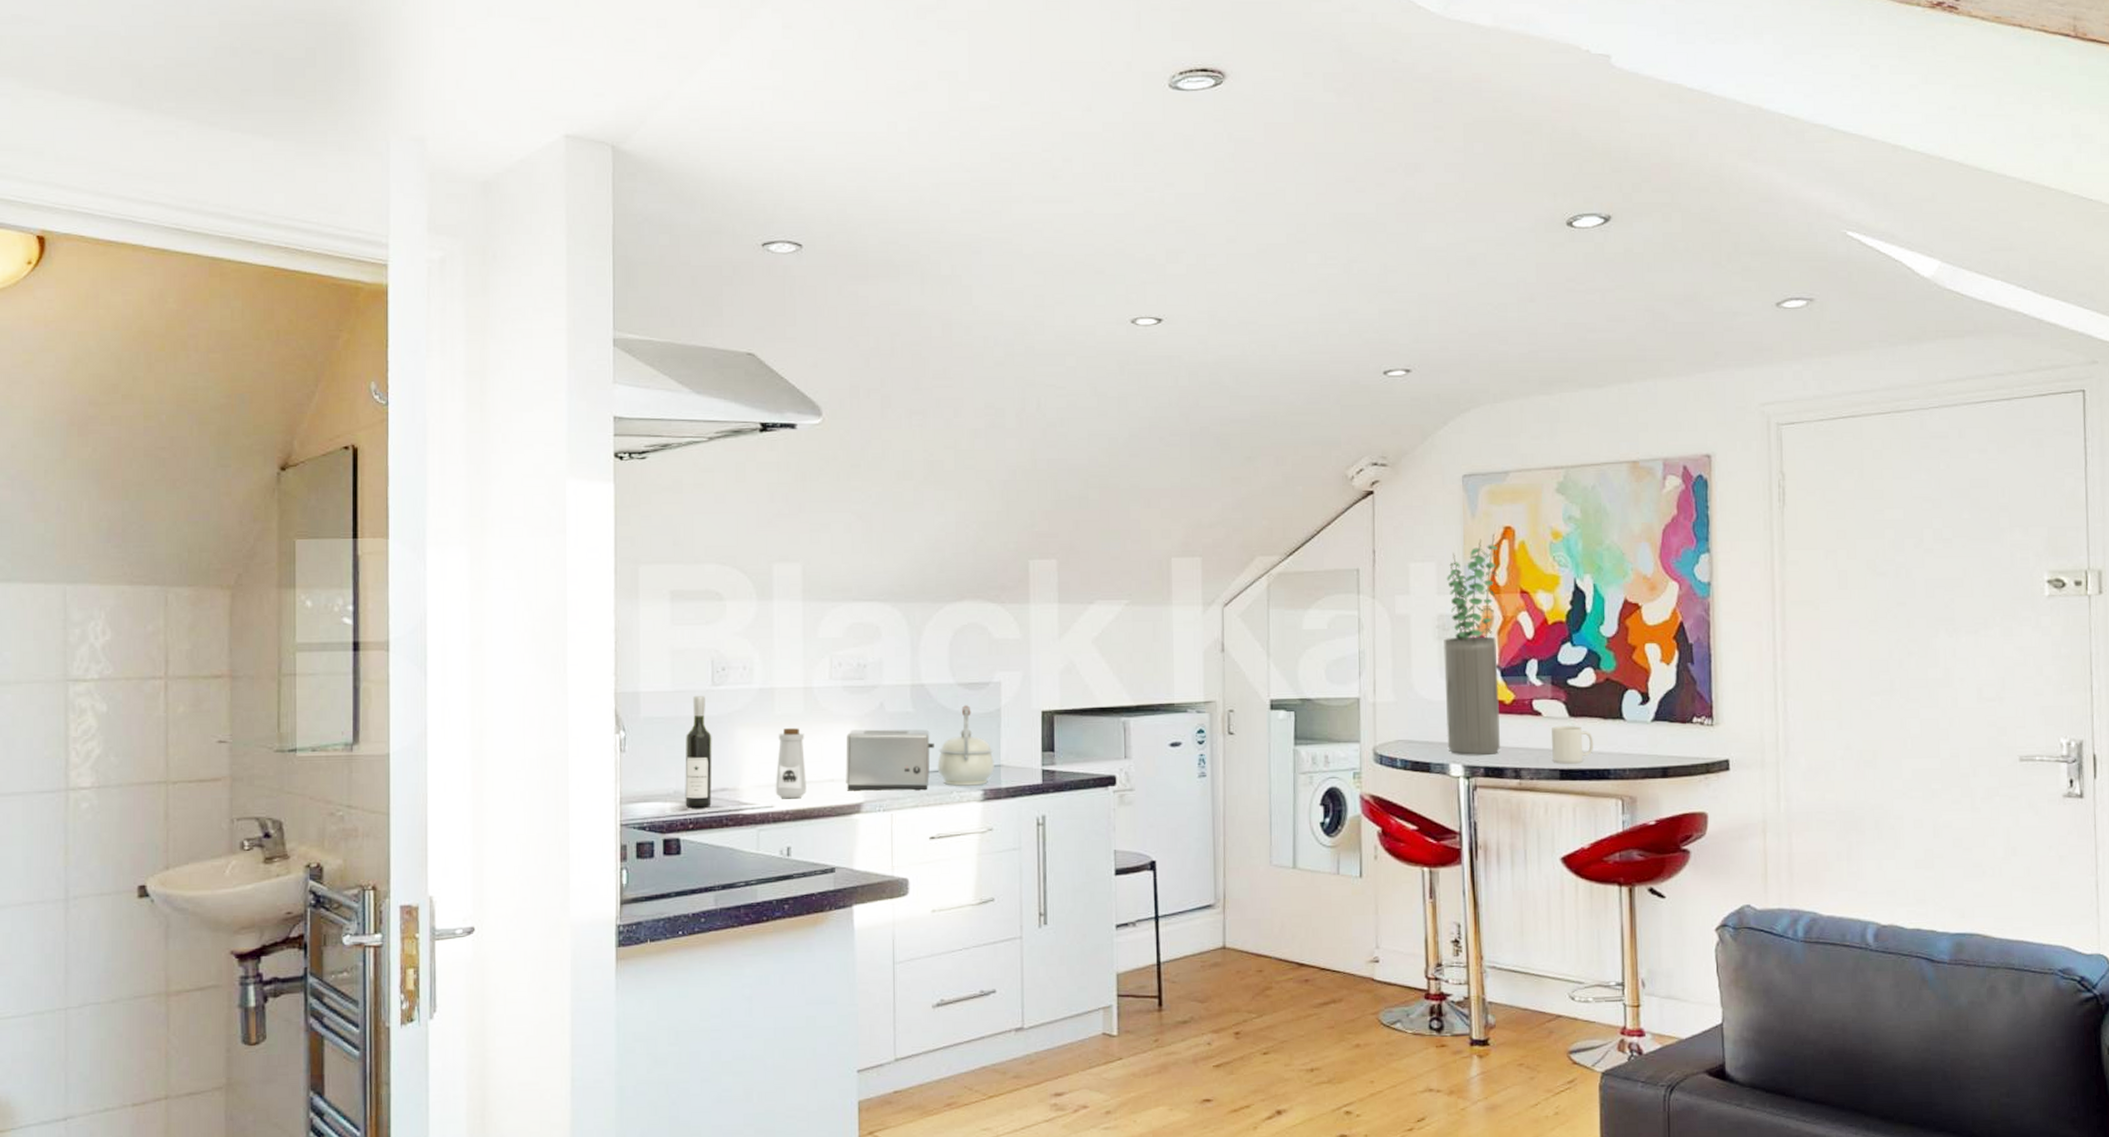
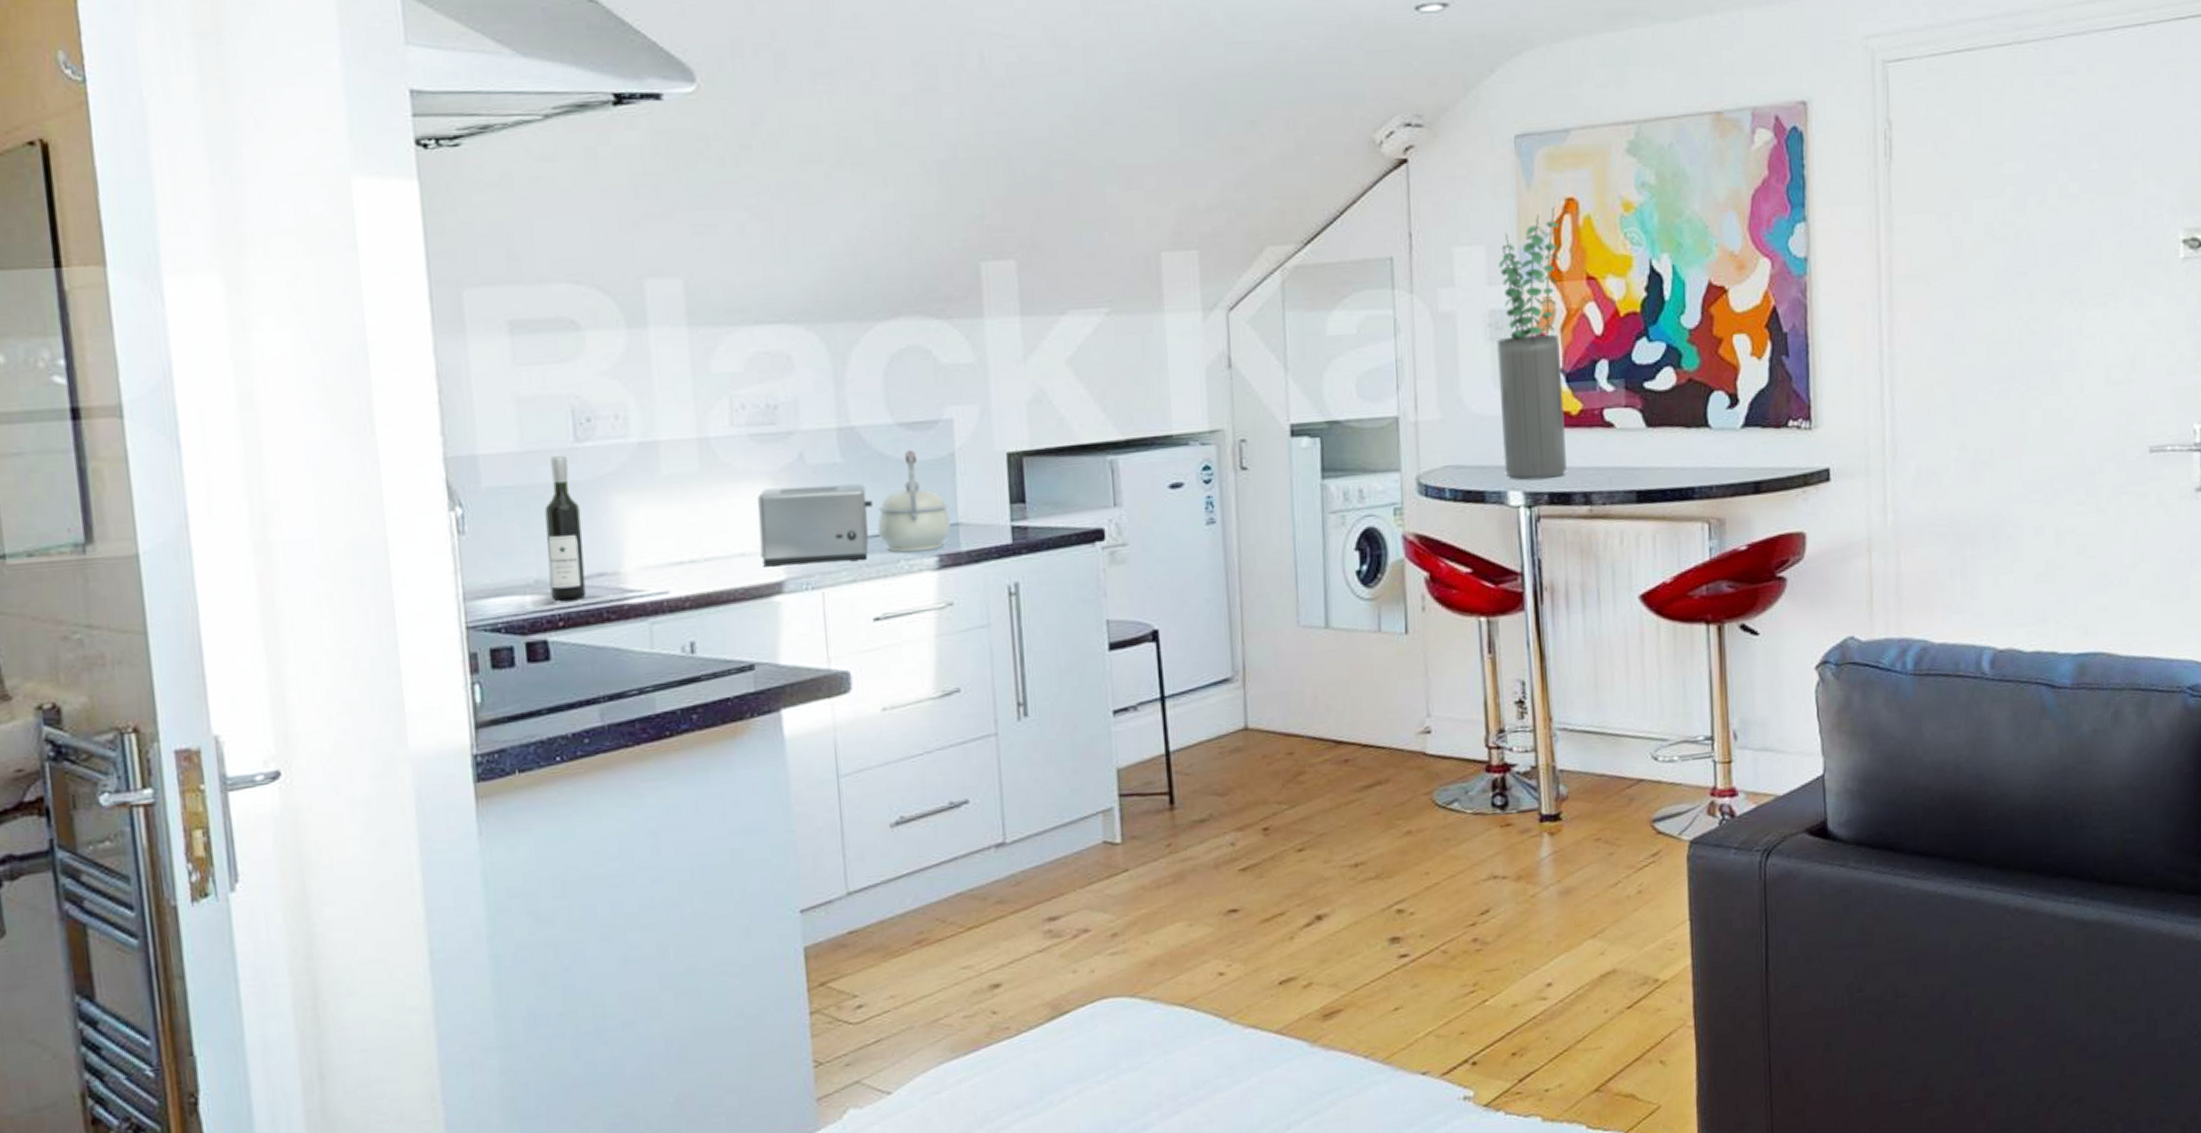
bottle: present [775,728,807,799] -> none [668,491,711,582]
mug: present [1552,726,1594,764] -> none [1626,437,1676,485]

